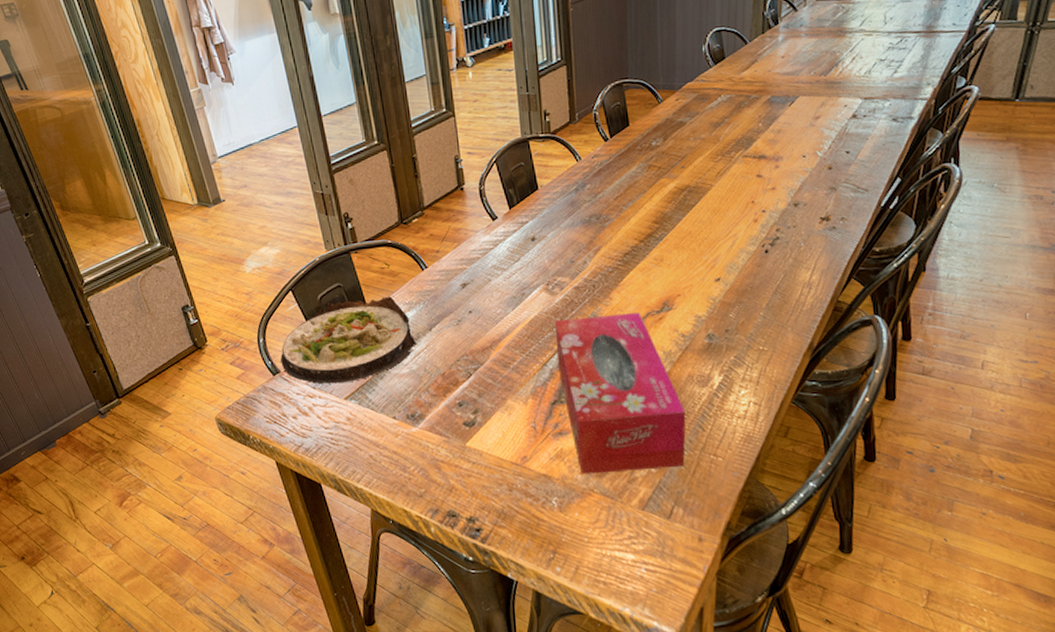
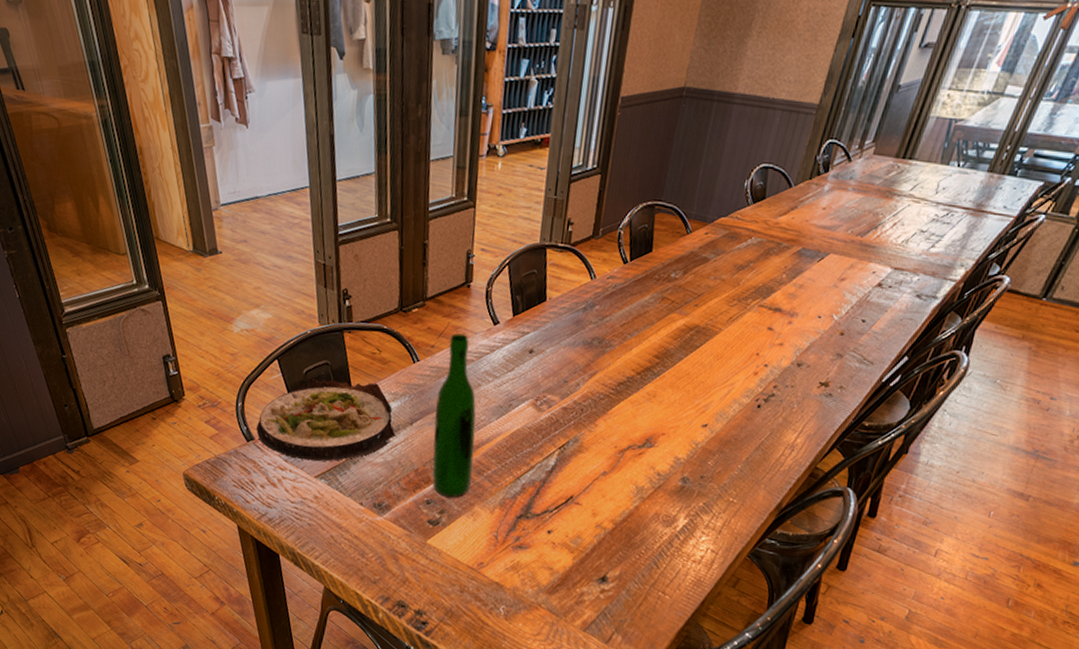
wine bottle: none [450,234,499,396] -> present [432,333,476,498]
tissue box: present [554,313,686,474] -> none [530,437,645,598]

